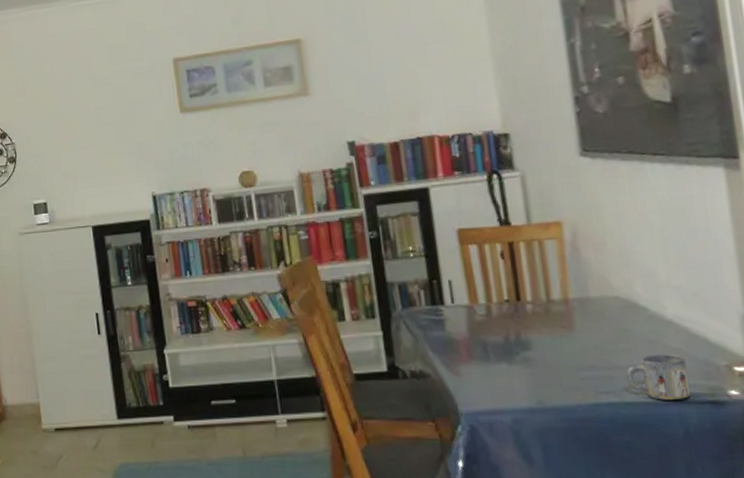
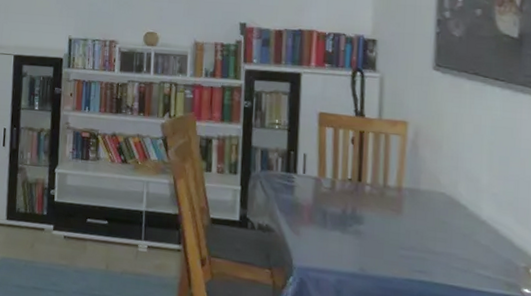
mug: present [626,353,691,400] -> none [439,246,492,289]

